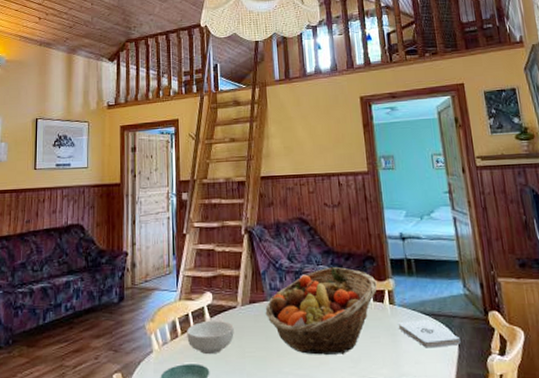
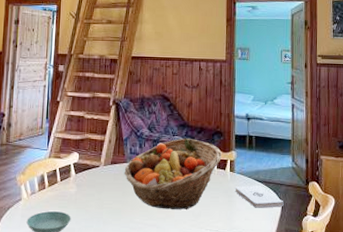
cereal bowl: present [187,320,234,355] -> none [53,176,95,205]

